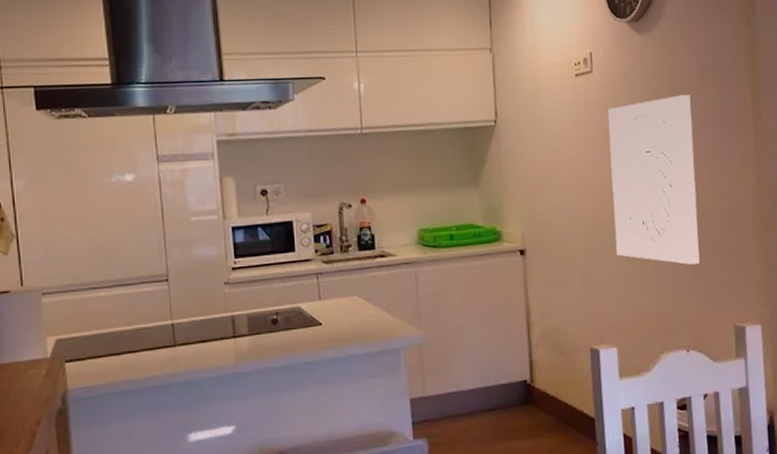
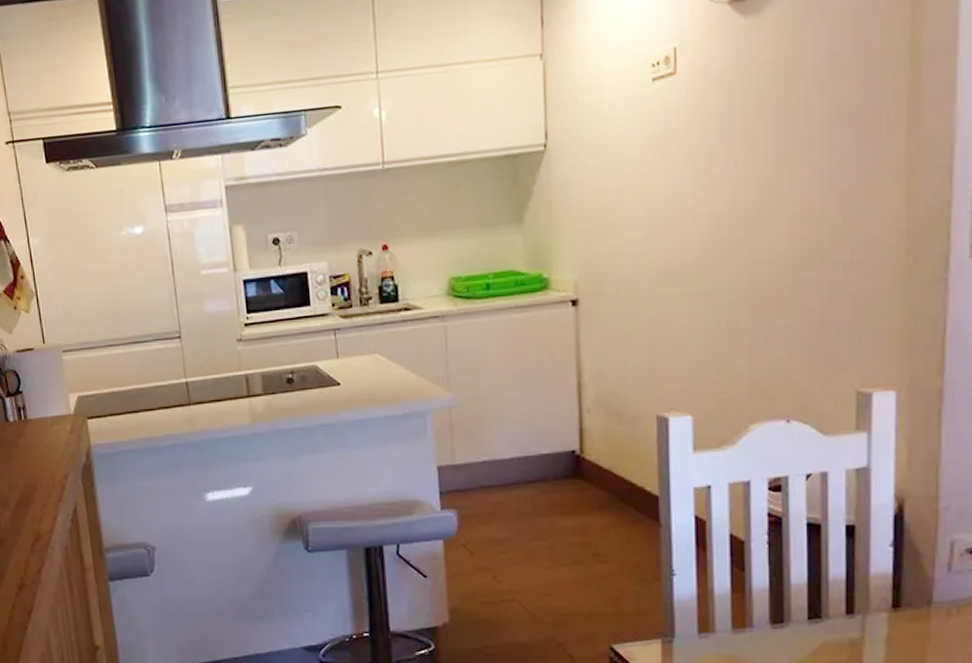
wall art: present [608,95,700,265] -> none [694,93,815,315]

